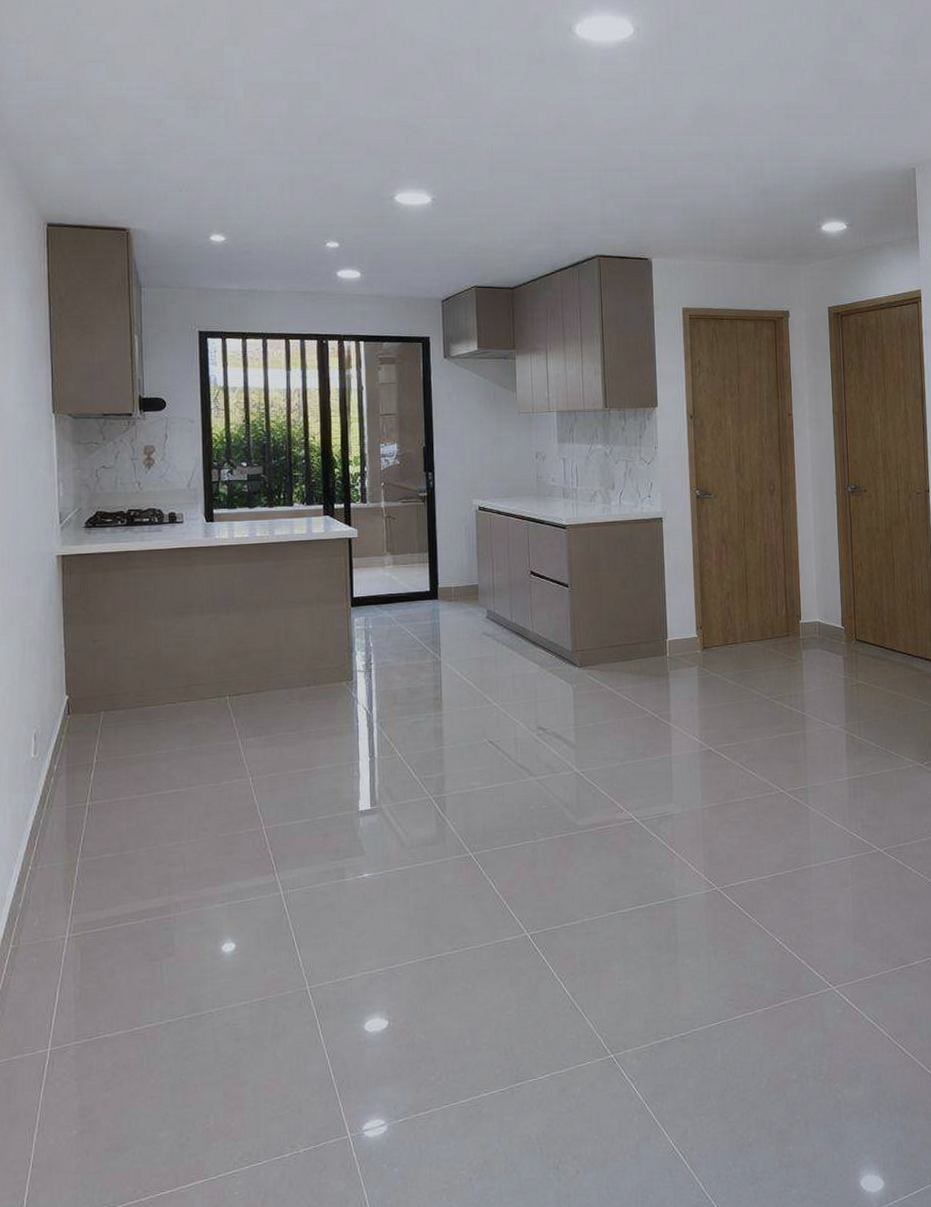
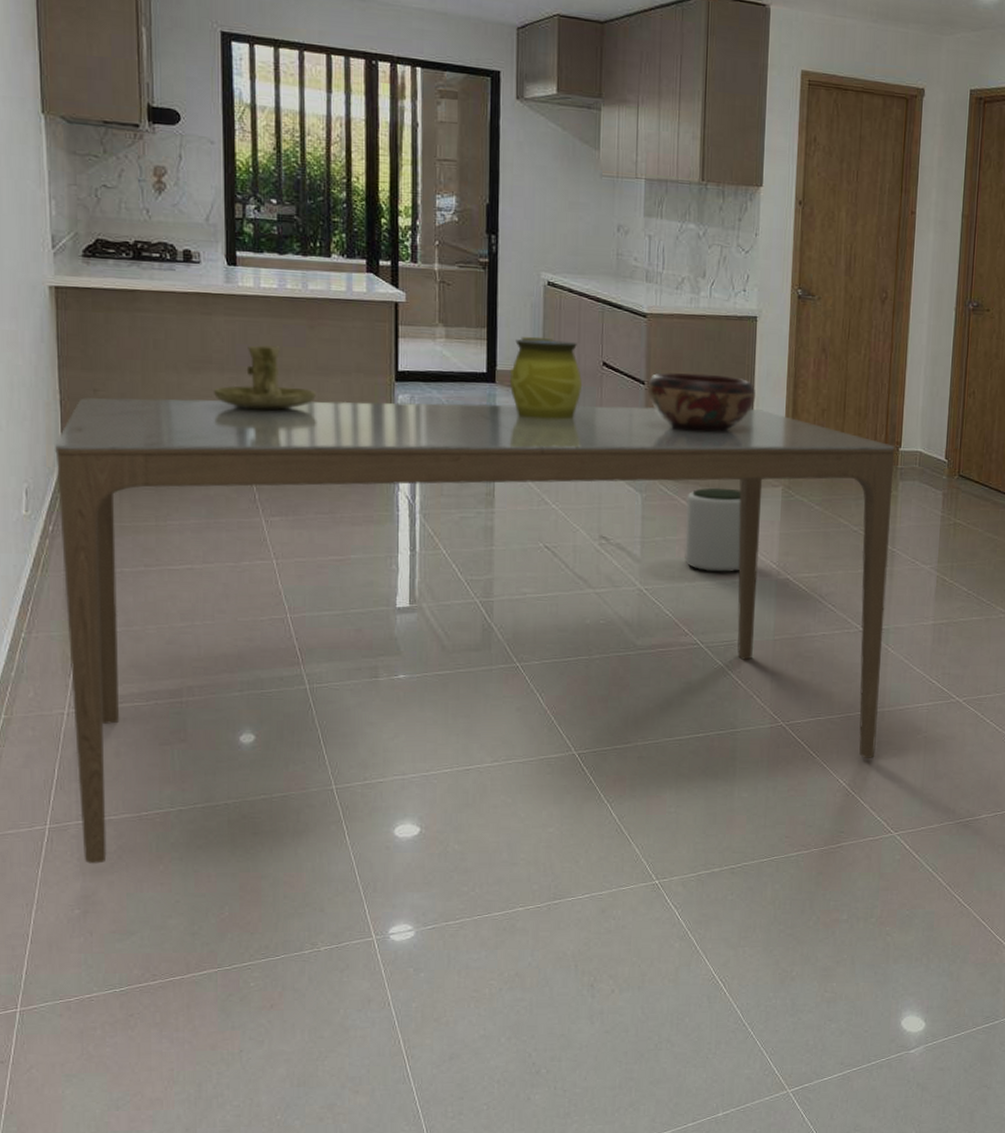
dining table: none [60,598,807,1084] -> present [55,397,895,865]
candle holder: none [195,587,283,644] -> present [213,345,316,410]
decorative vase: none [449,555,514,627] -> present [509,336,583,420]
decorative bowl: none [571,572,667,624] -> present [647,372,756,432]
plant pot: none [613,672,666,750] -> present [685,487,741,572]

